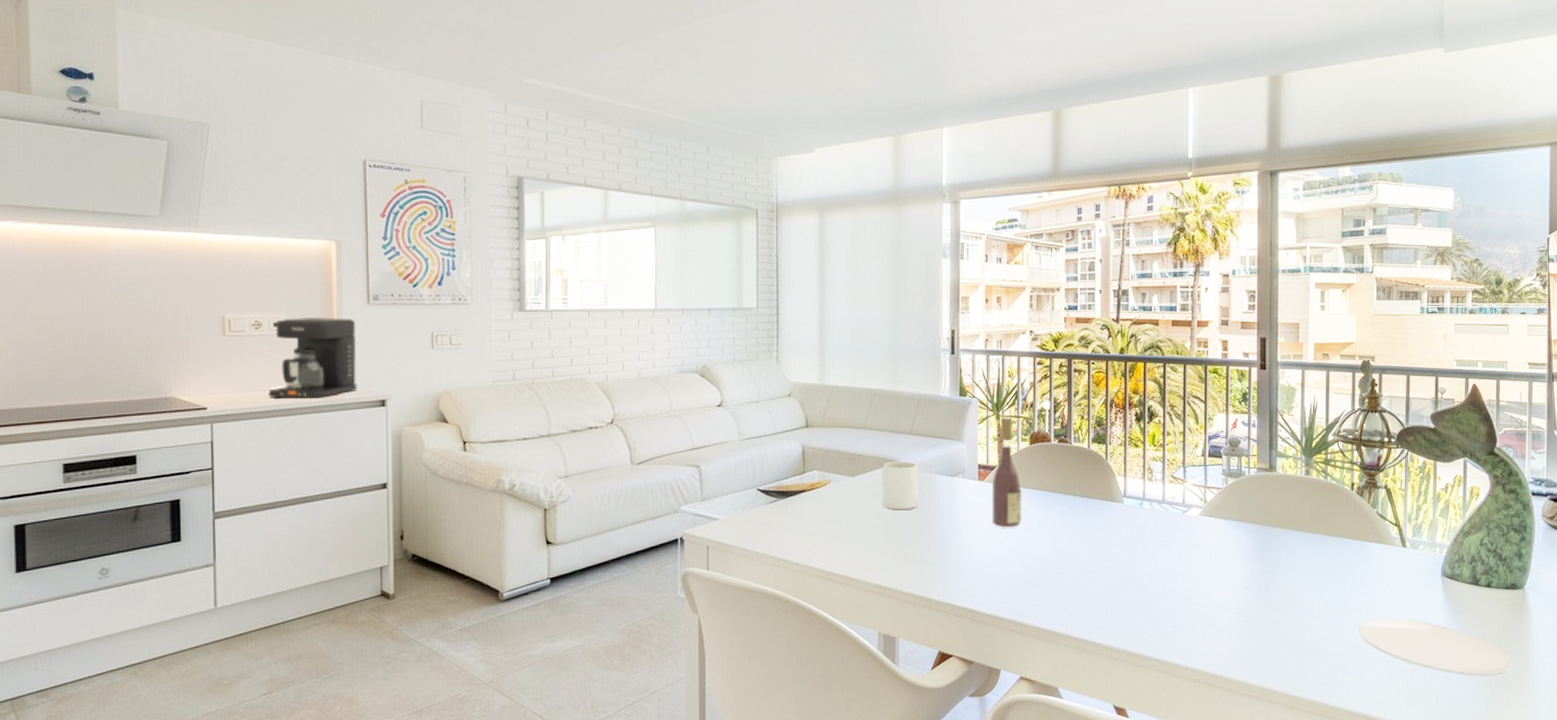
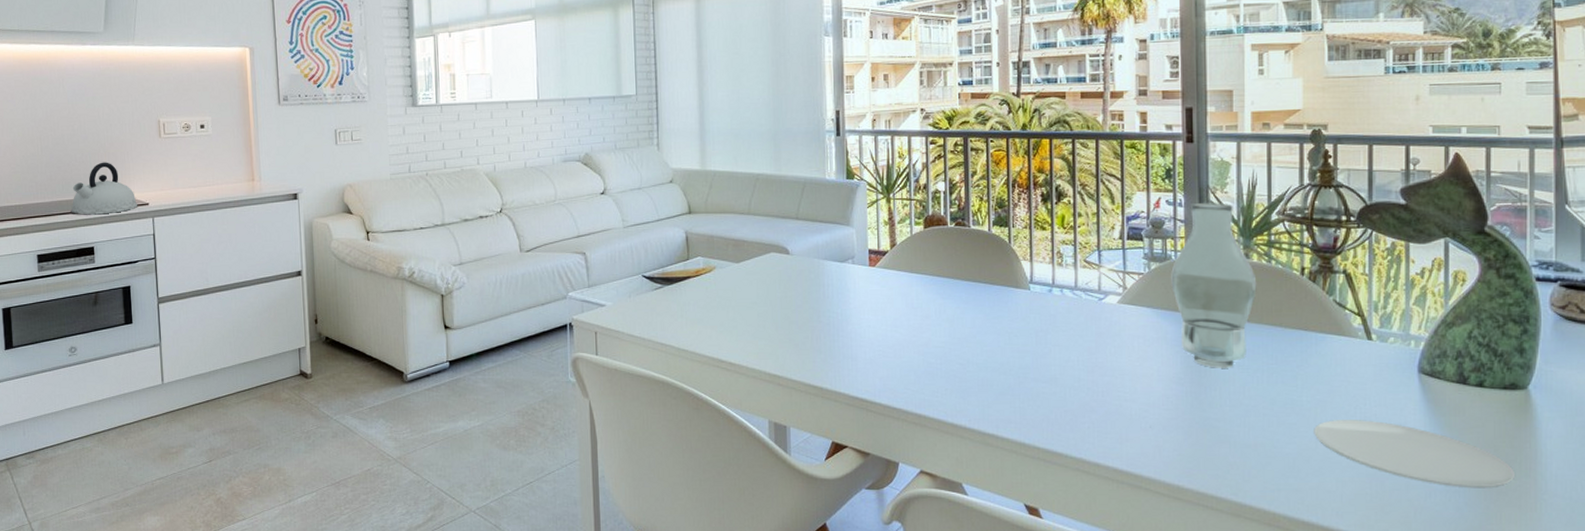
kettle: none [108,360,194,420] -> present [71,162,138,215]
coffee maker: present [269,316,358,399] -> none [198,118,273,194]
mug: present [881,461,919,511] -> none [767,247,807,297]
wine bottle: present [991,416,1022,528] -> none [884,198,917,315]
vase: none [1245,423,1315,574] -> present [1171,202,1257,368]

